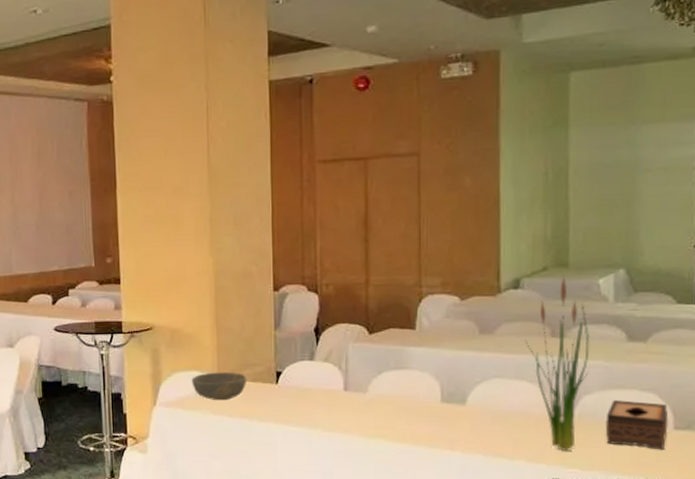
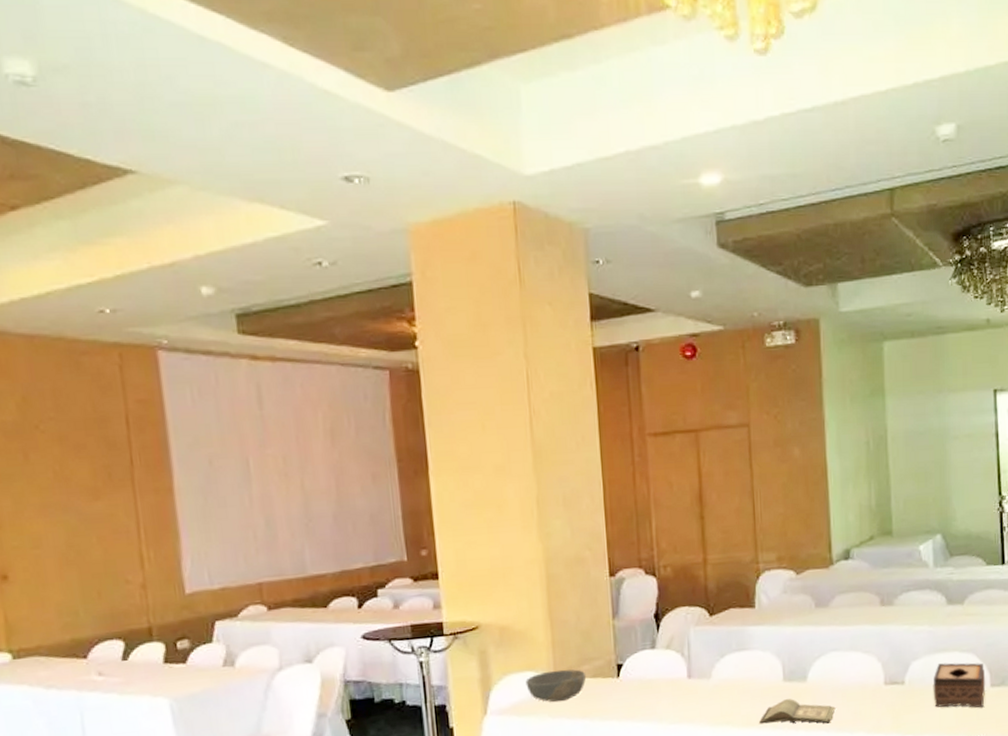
hardback book: none [414,420,495,448] -> present [759,699,836,724]
plant: present [525,276,590,451] -> none [857,545,916,719]

